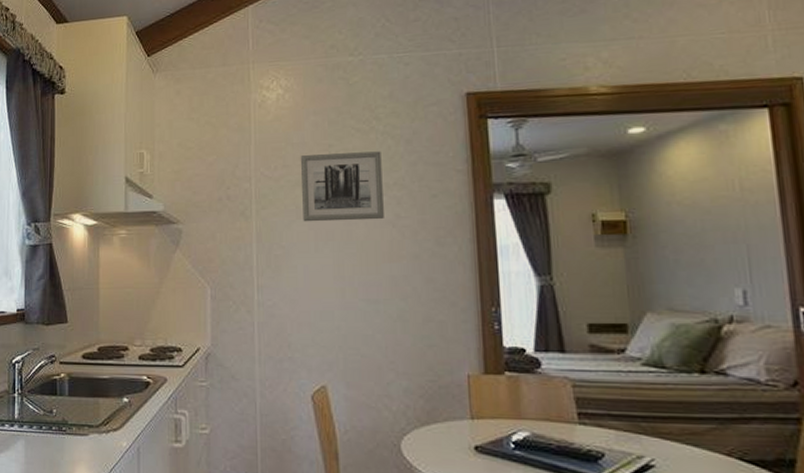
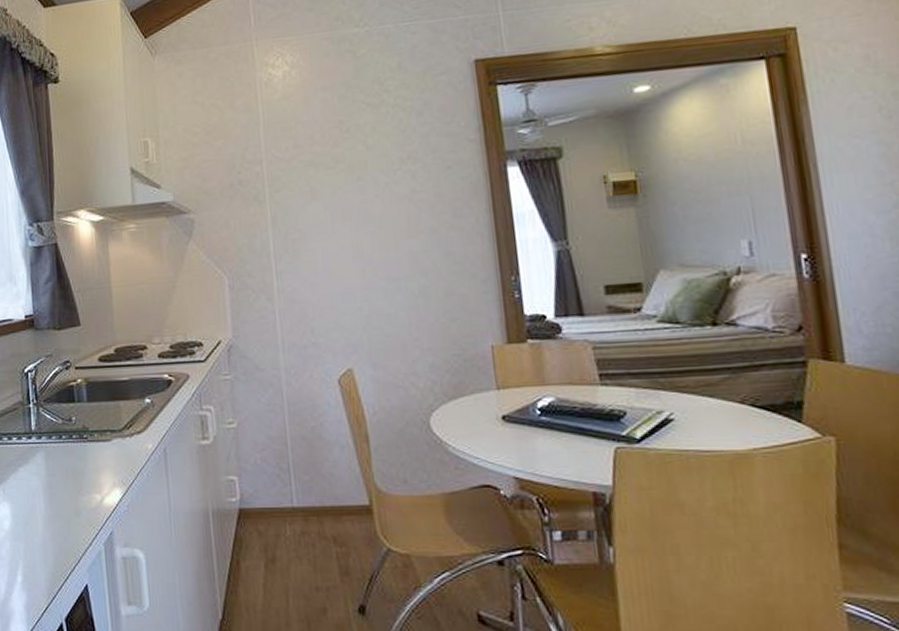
wall art: present [301,151,384,222] -> none [312,125,400,203]

